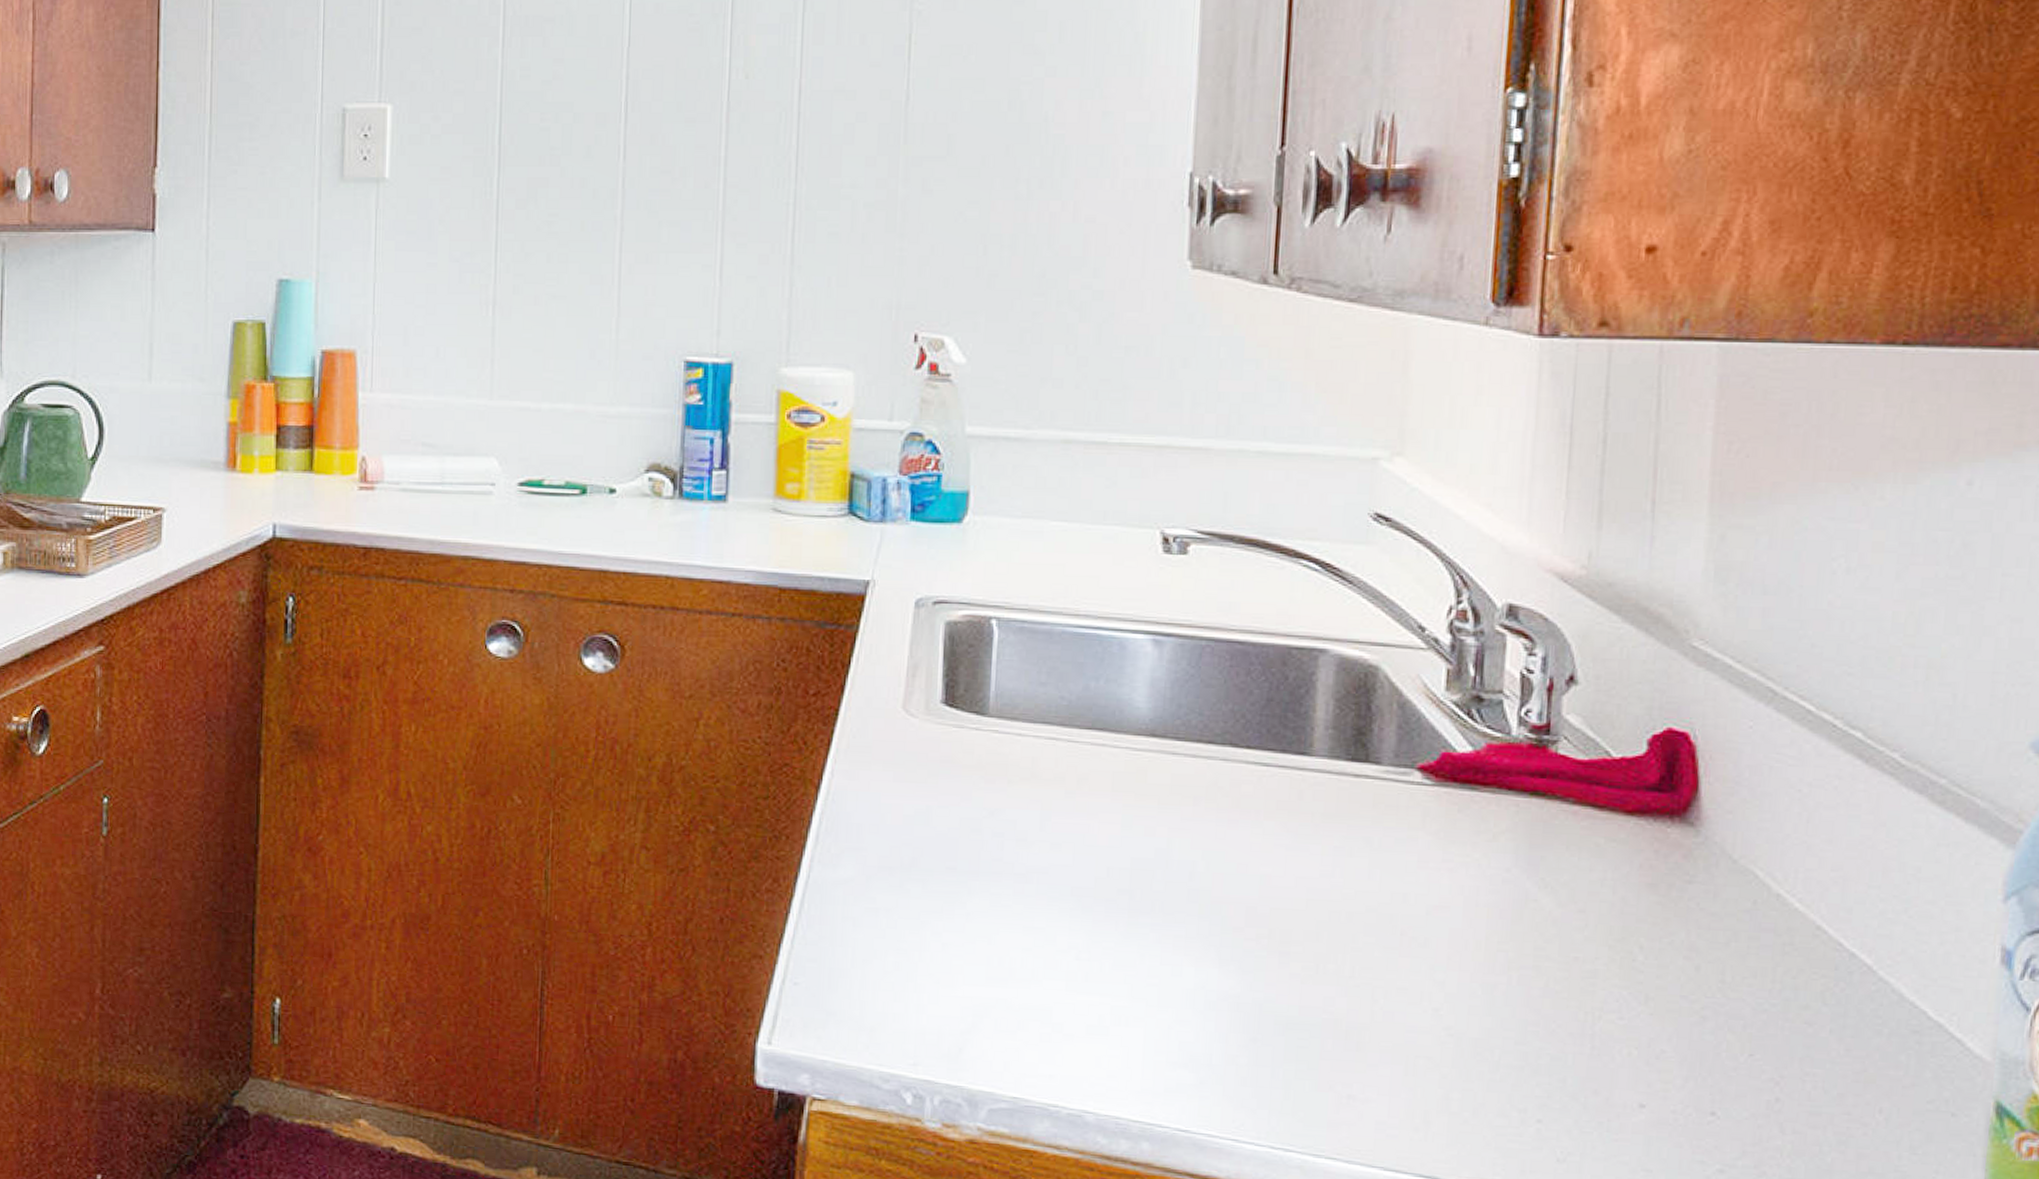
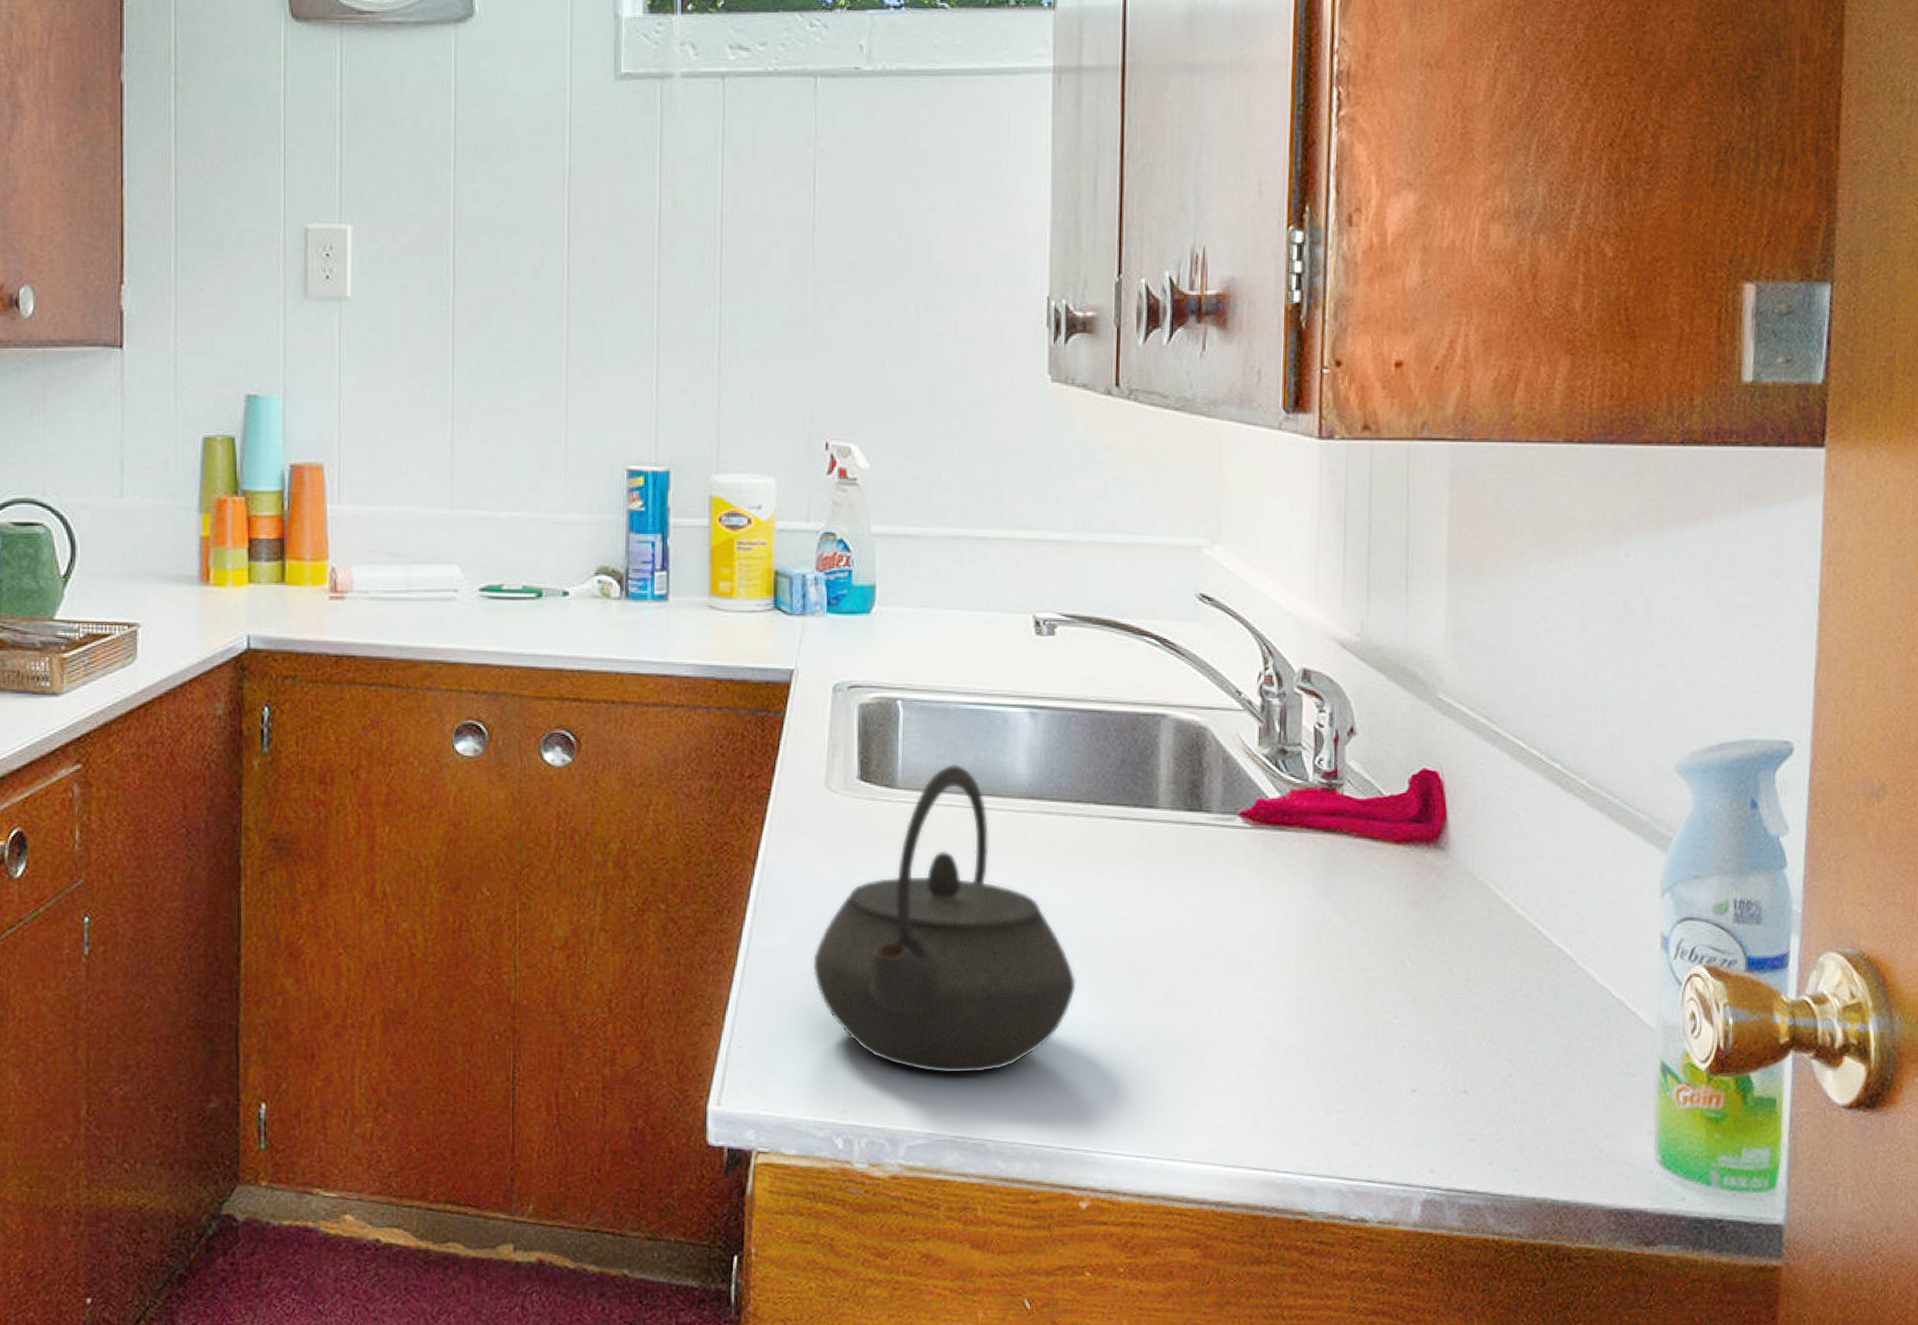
kettle: none [881,692,1202,1037] -> present [812,763,1076,1074]

